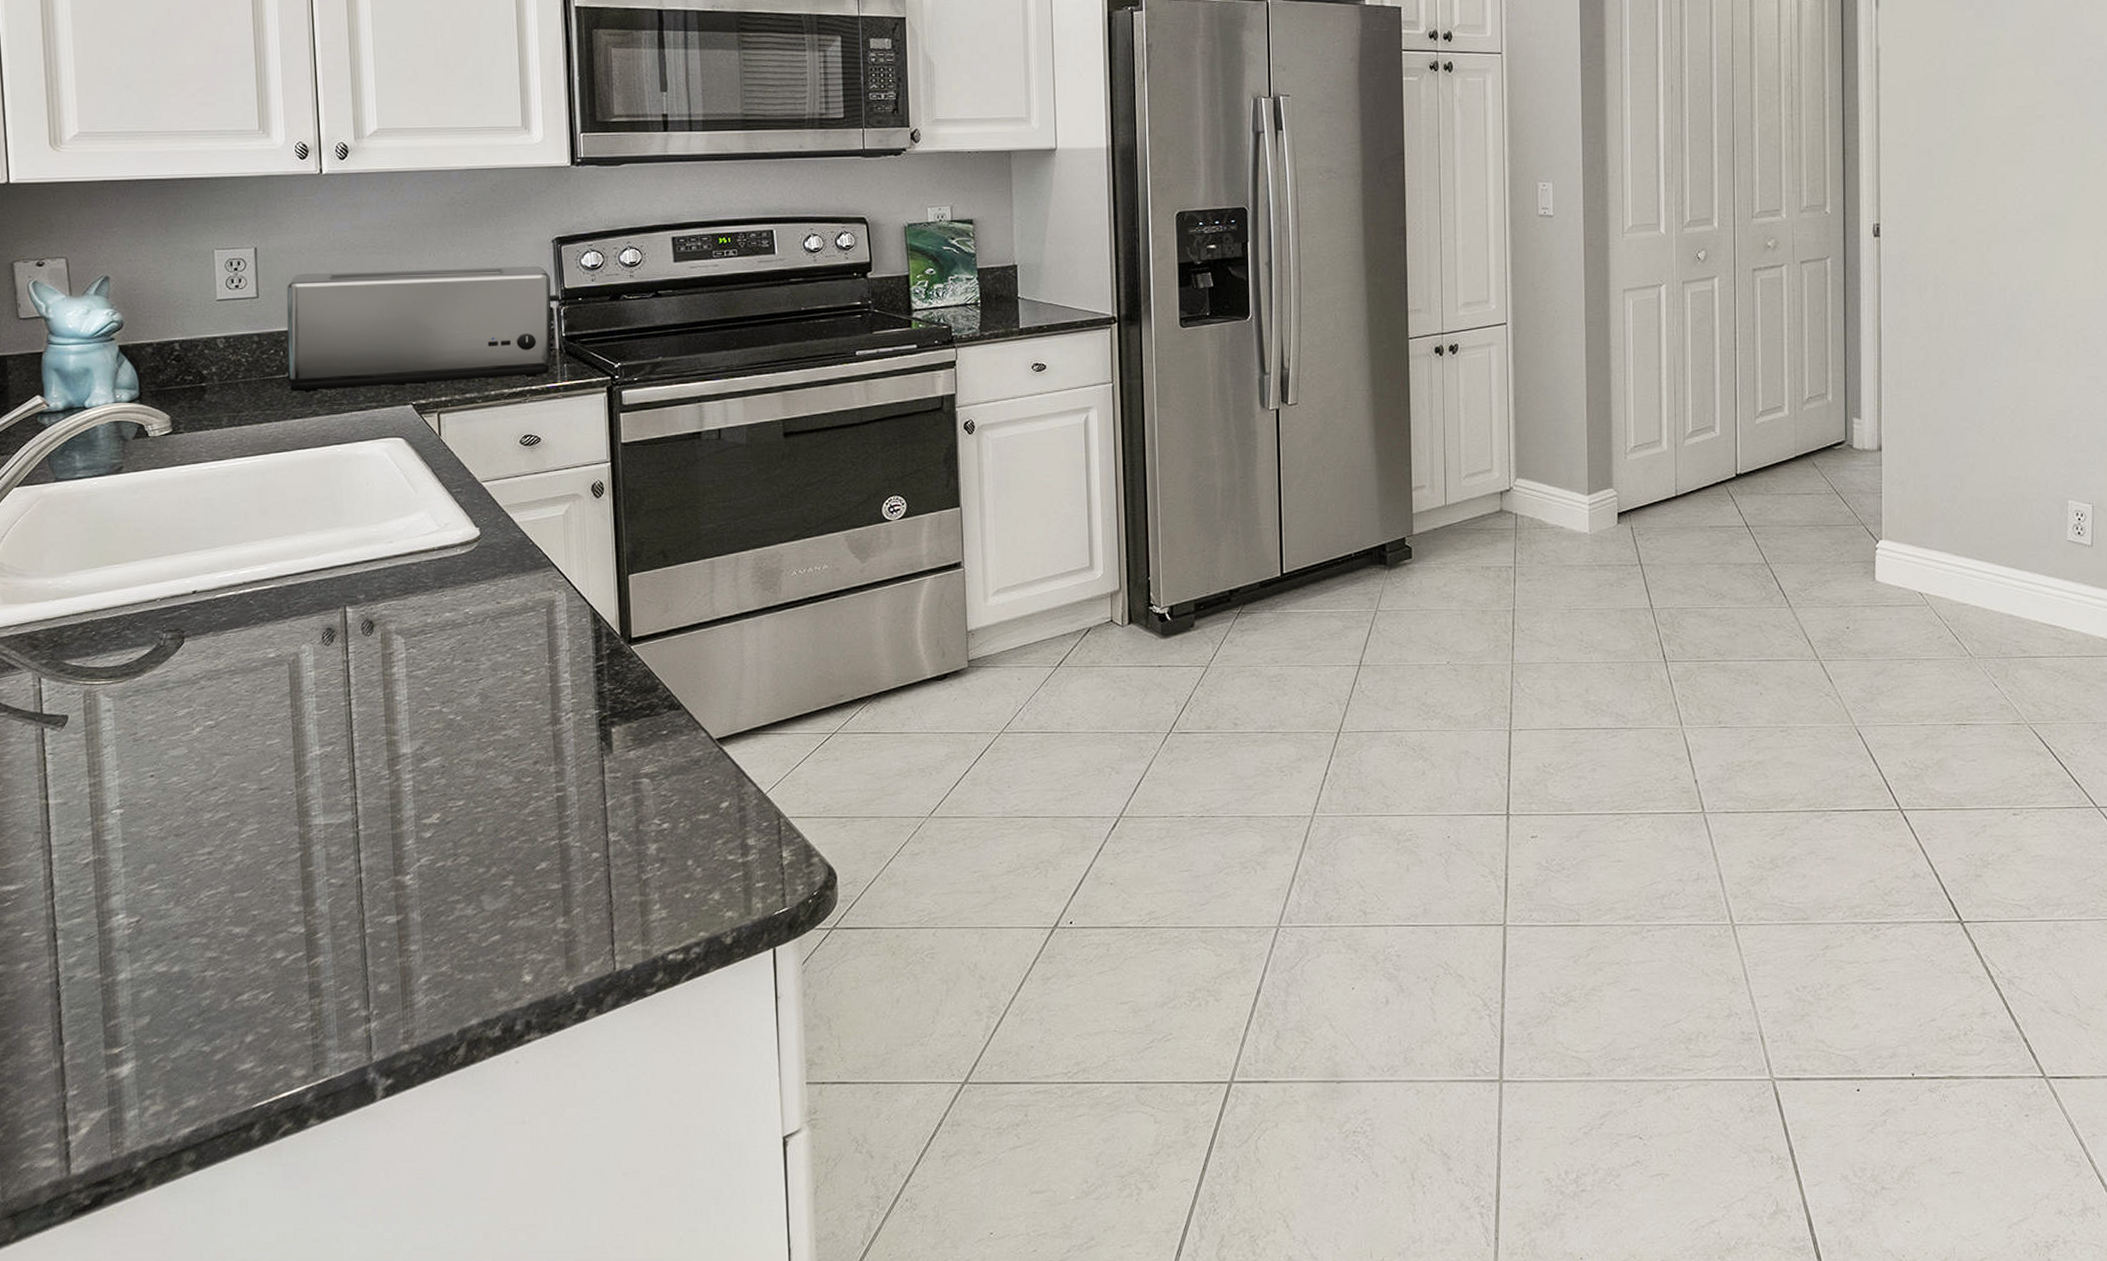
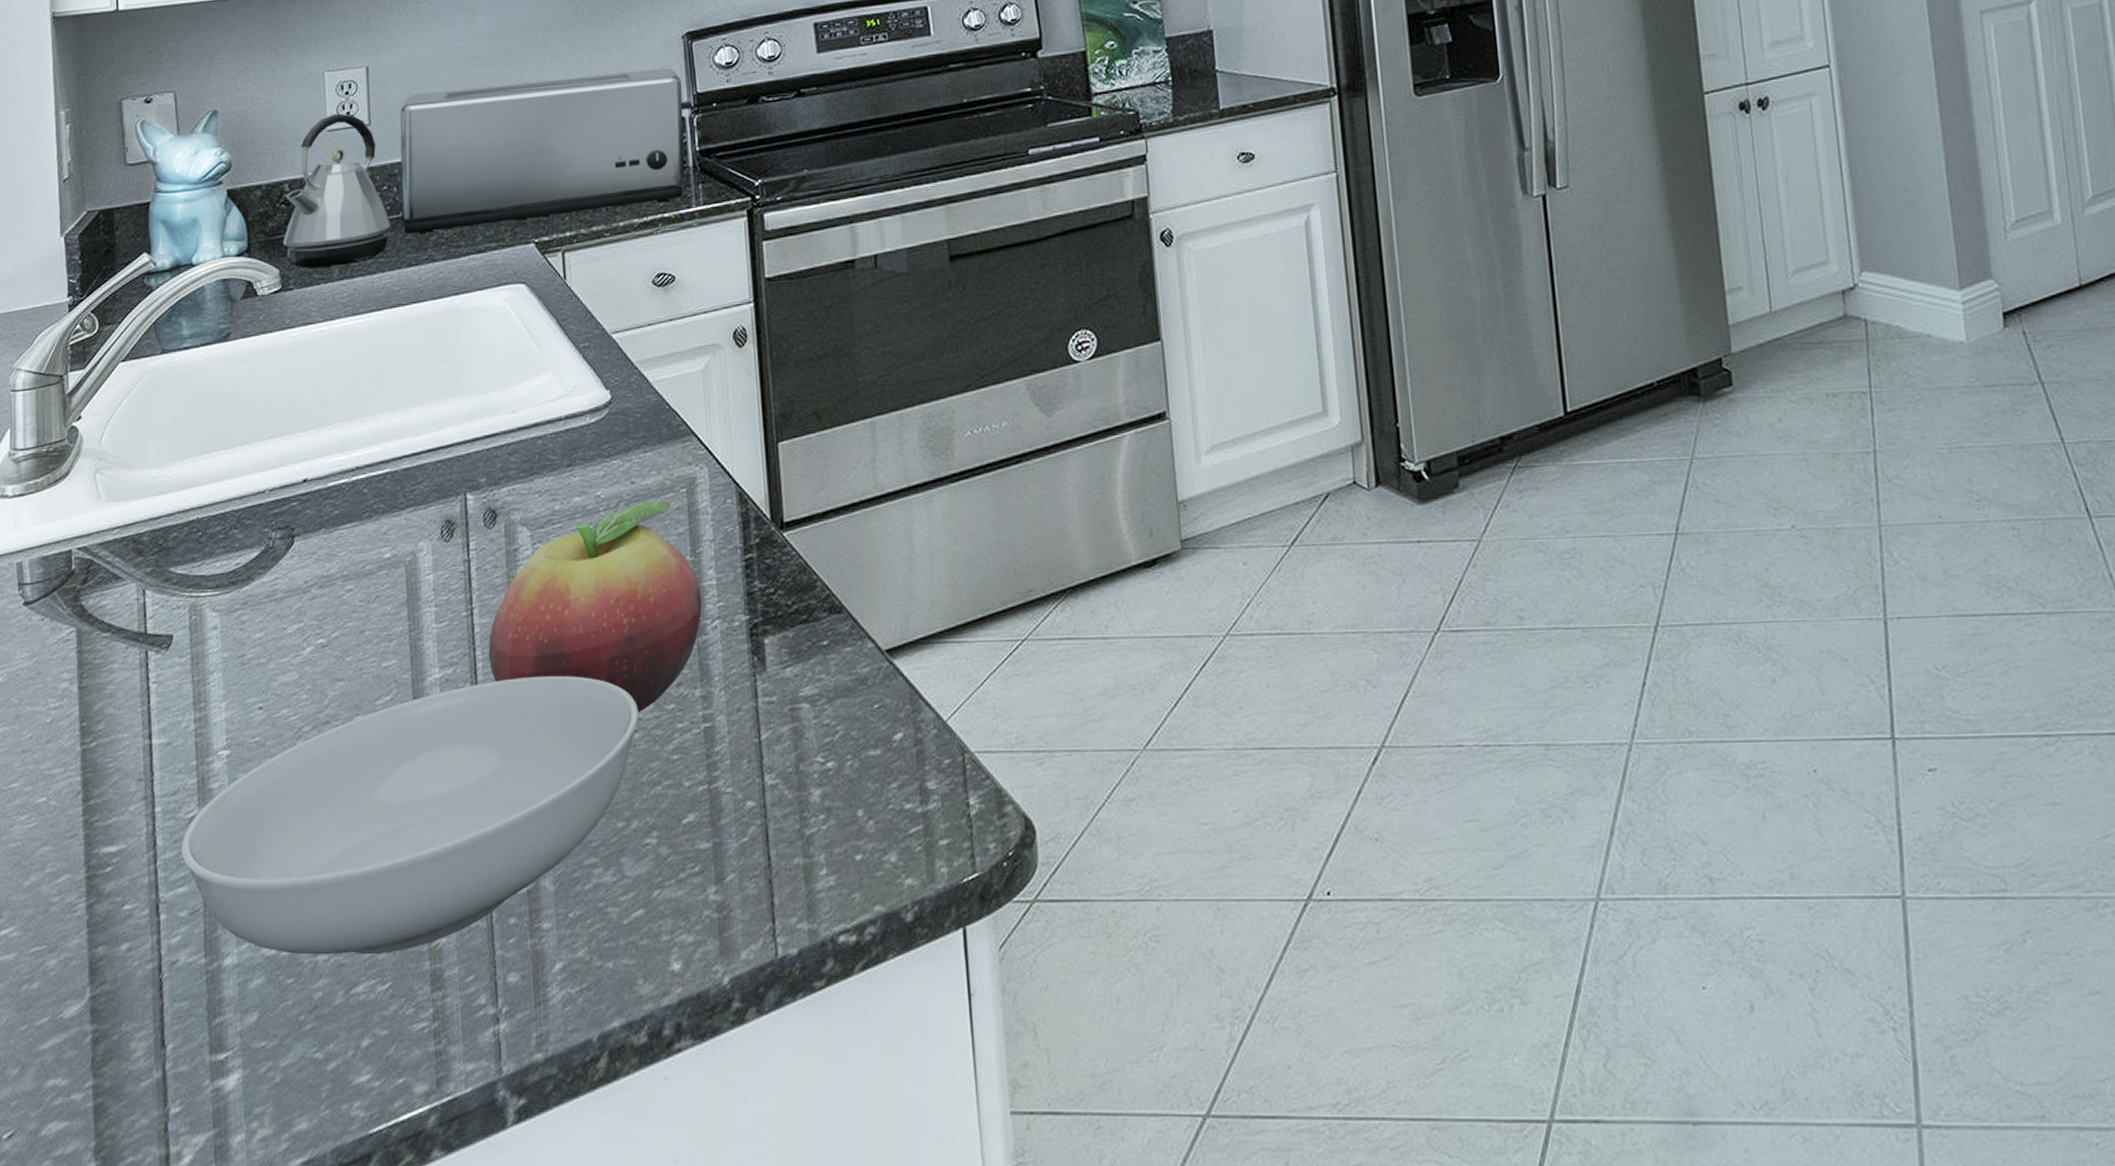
bowl: none [76,753,499,971] -> present [180,675,639,955]
kettle: none [173,286,278,416] -> present [282,113,391,268]
fruit: none [364,617,558,783] -> present [488,500,702,712]

